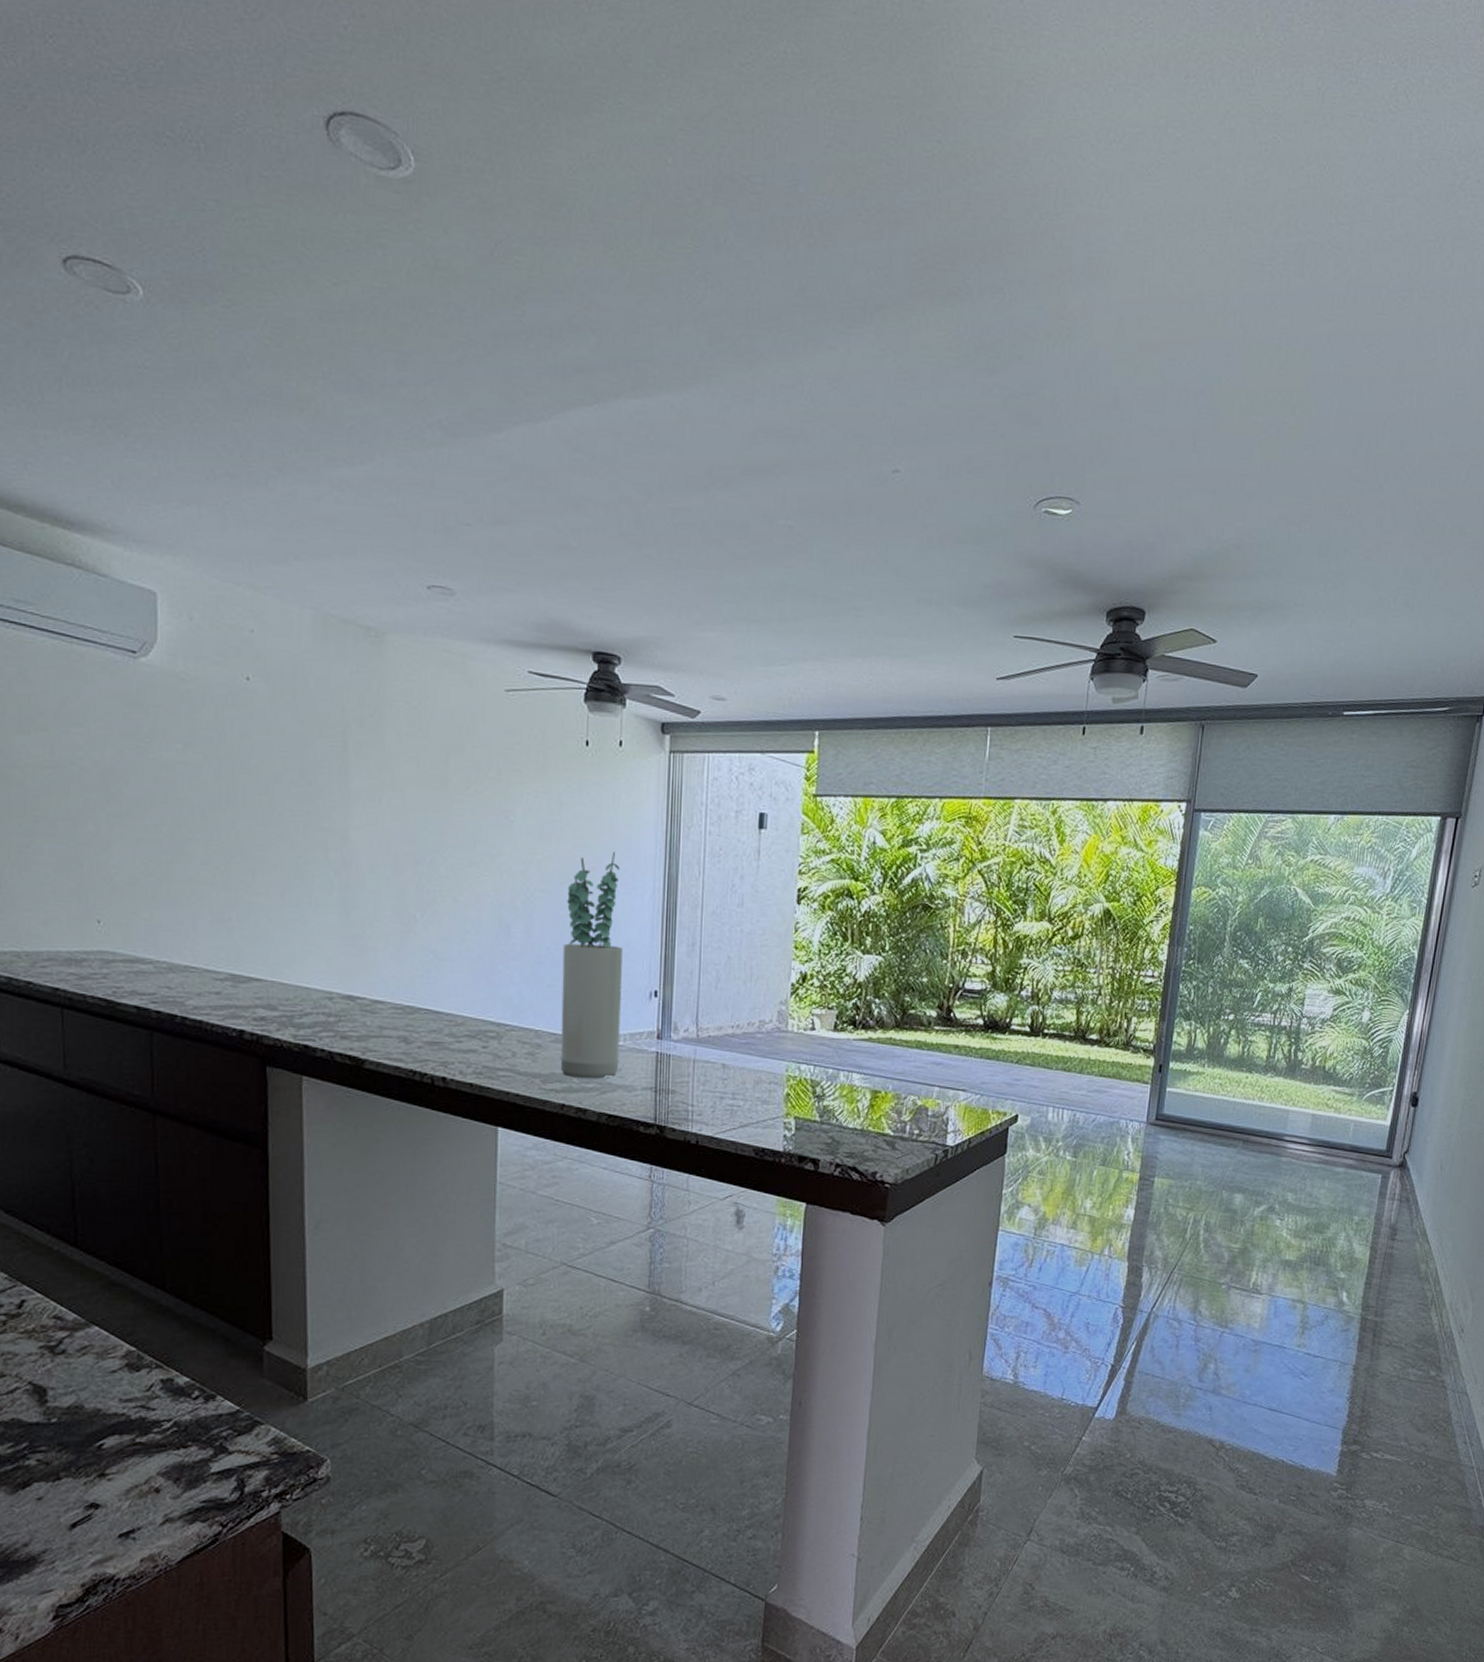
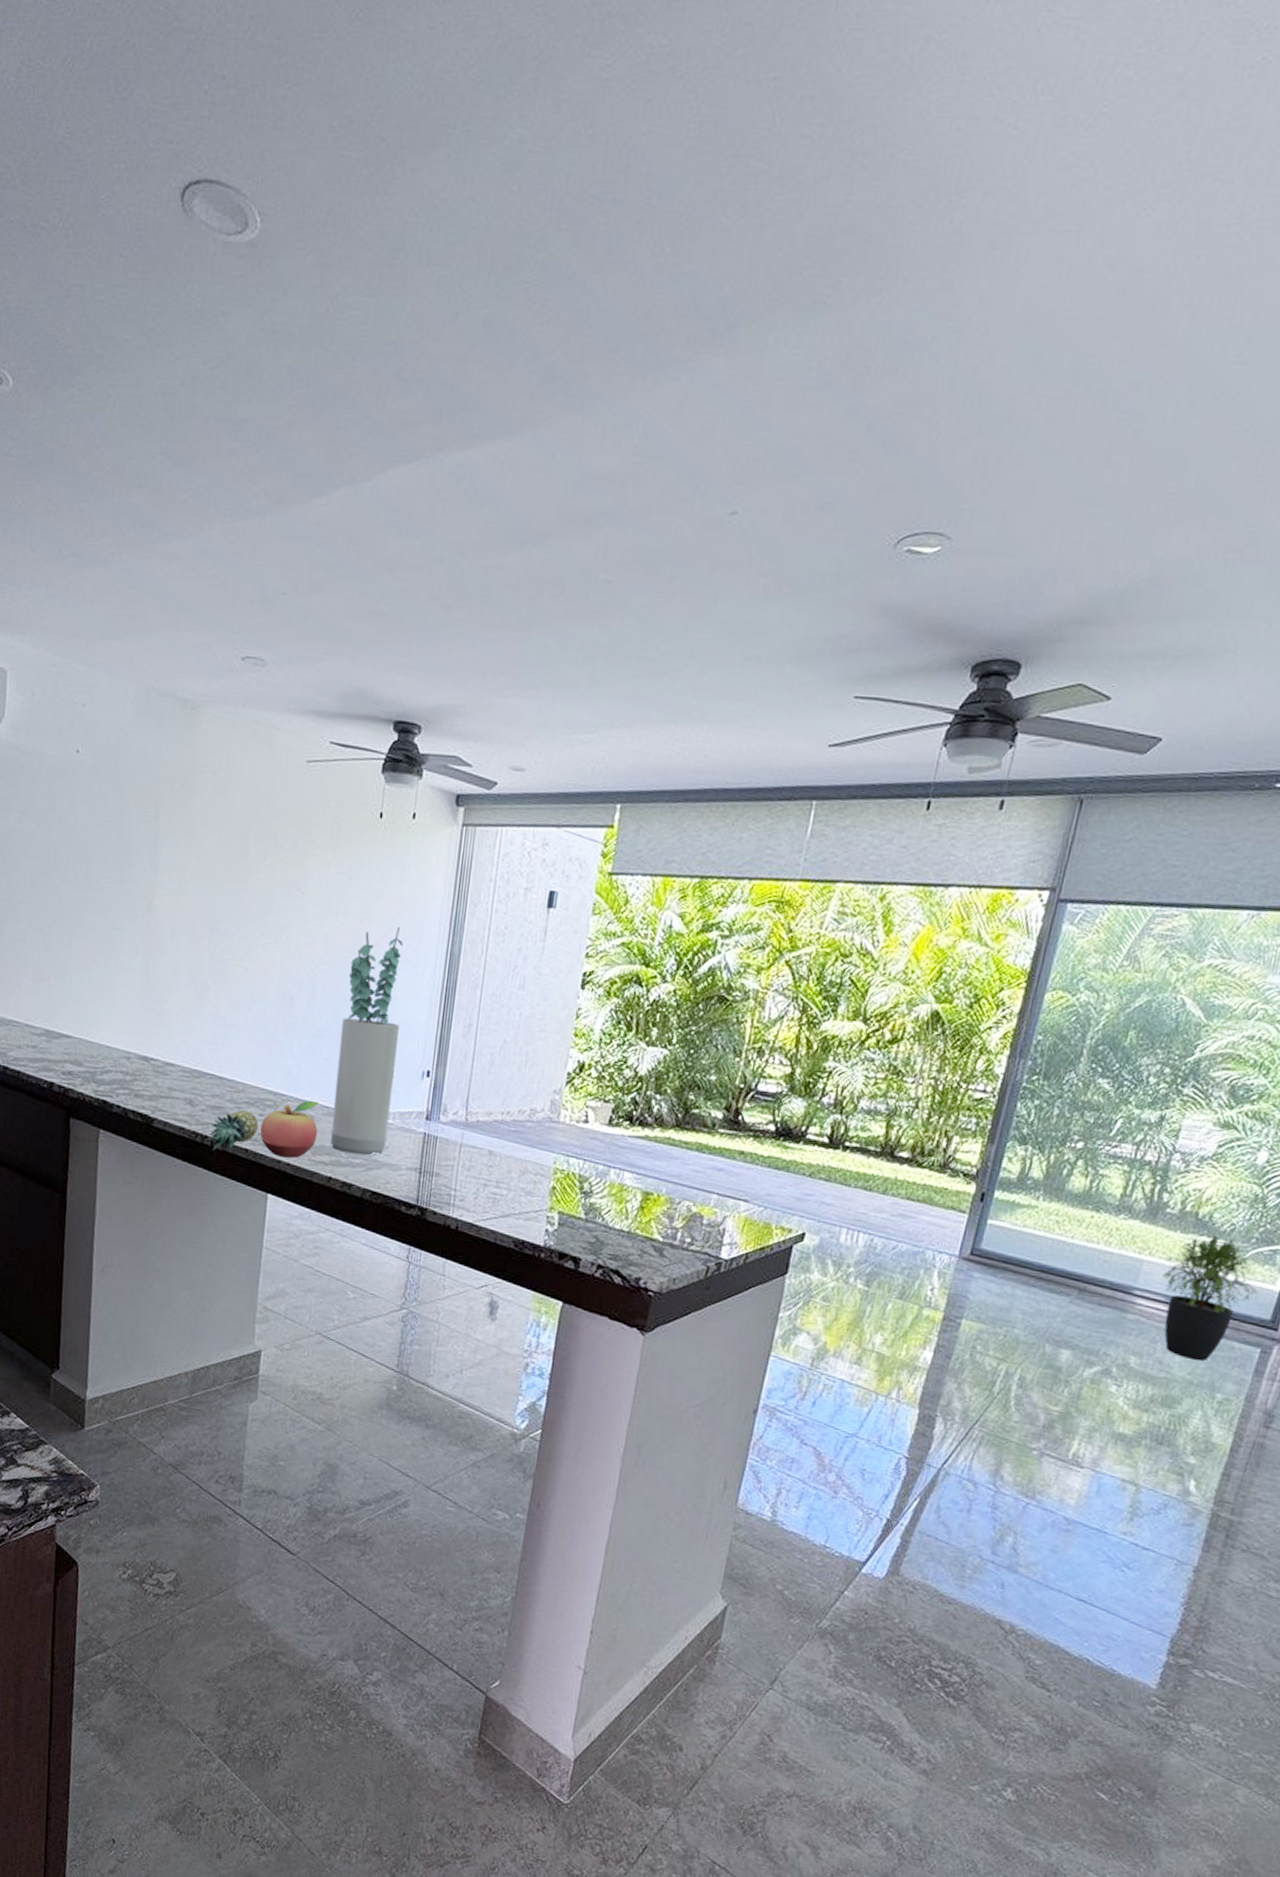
fruit: none [429,1043,482,1088] -> present [209,1109,259,1152]
fruit: none [485,1028,547,1090] -> present [260,1100,319,1159]
potted plant: none [1304,1083,1376,1190] -> present [1162,1235,1260,1361]

